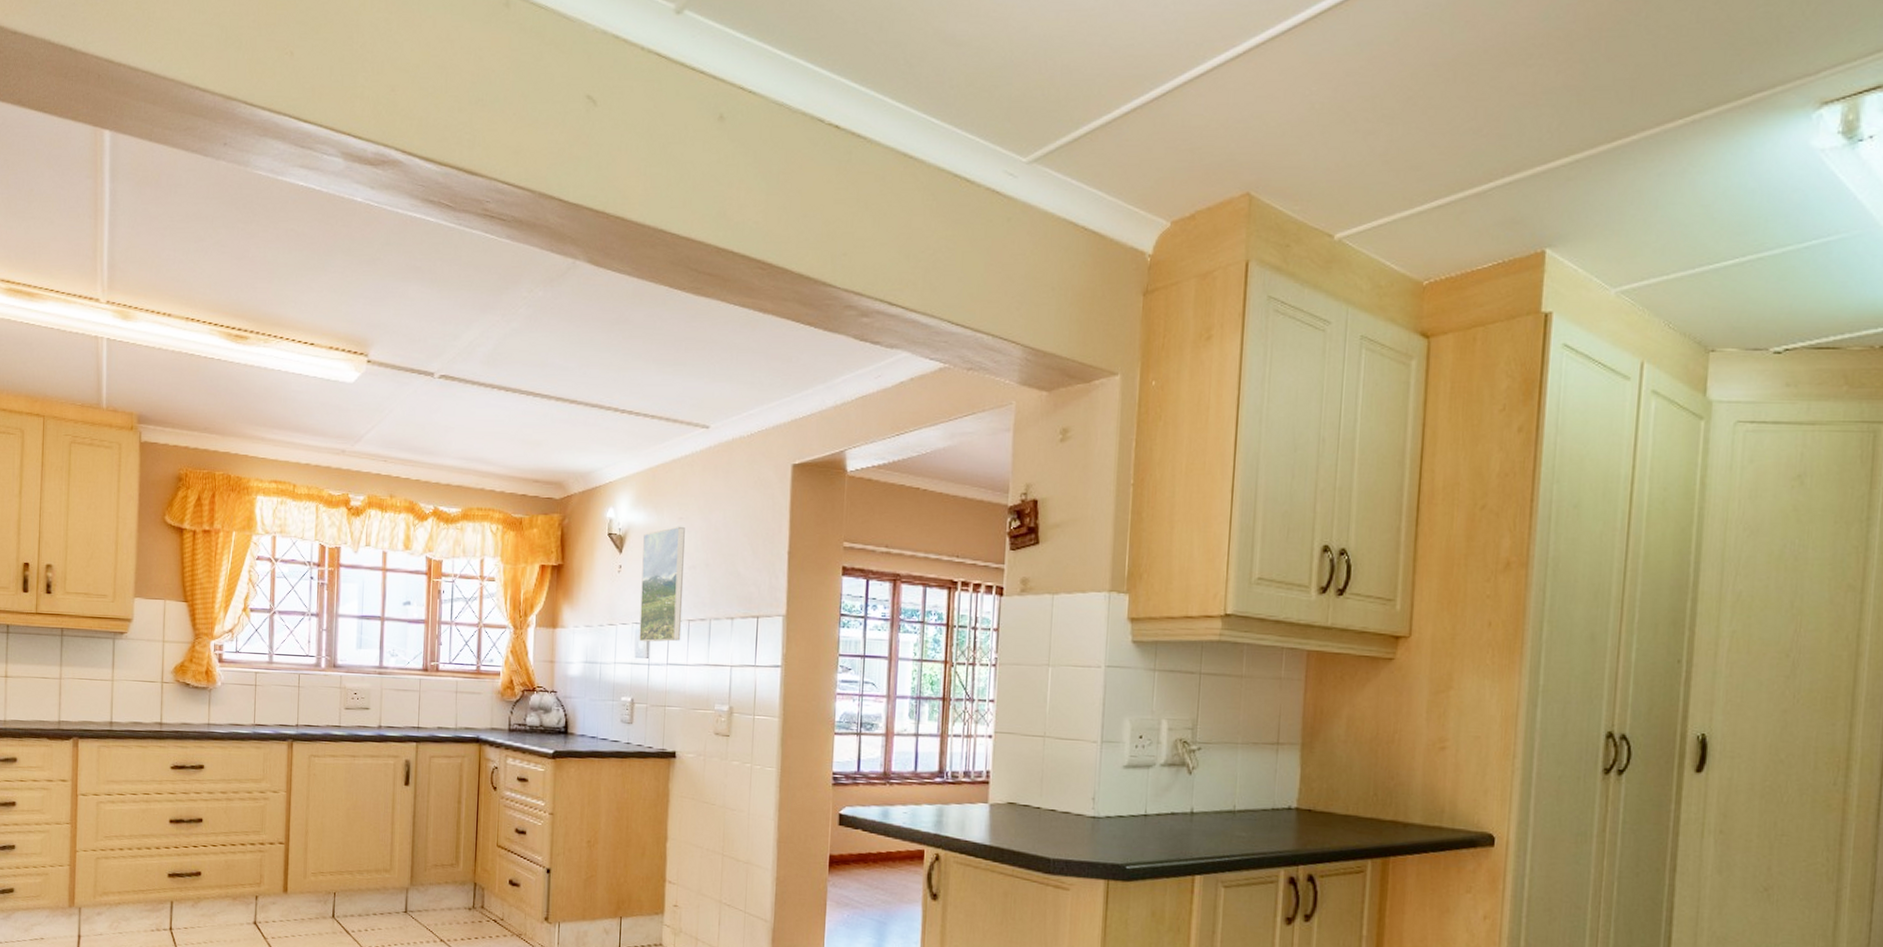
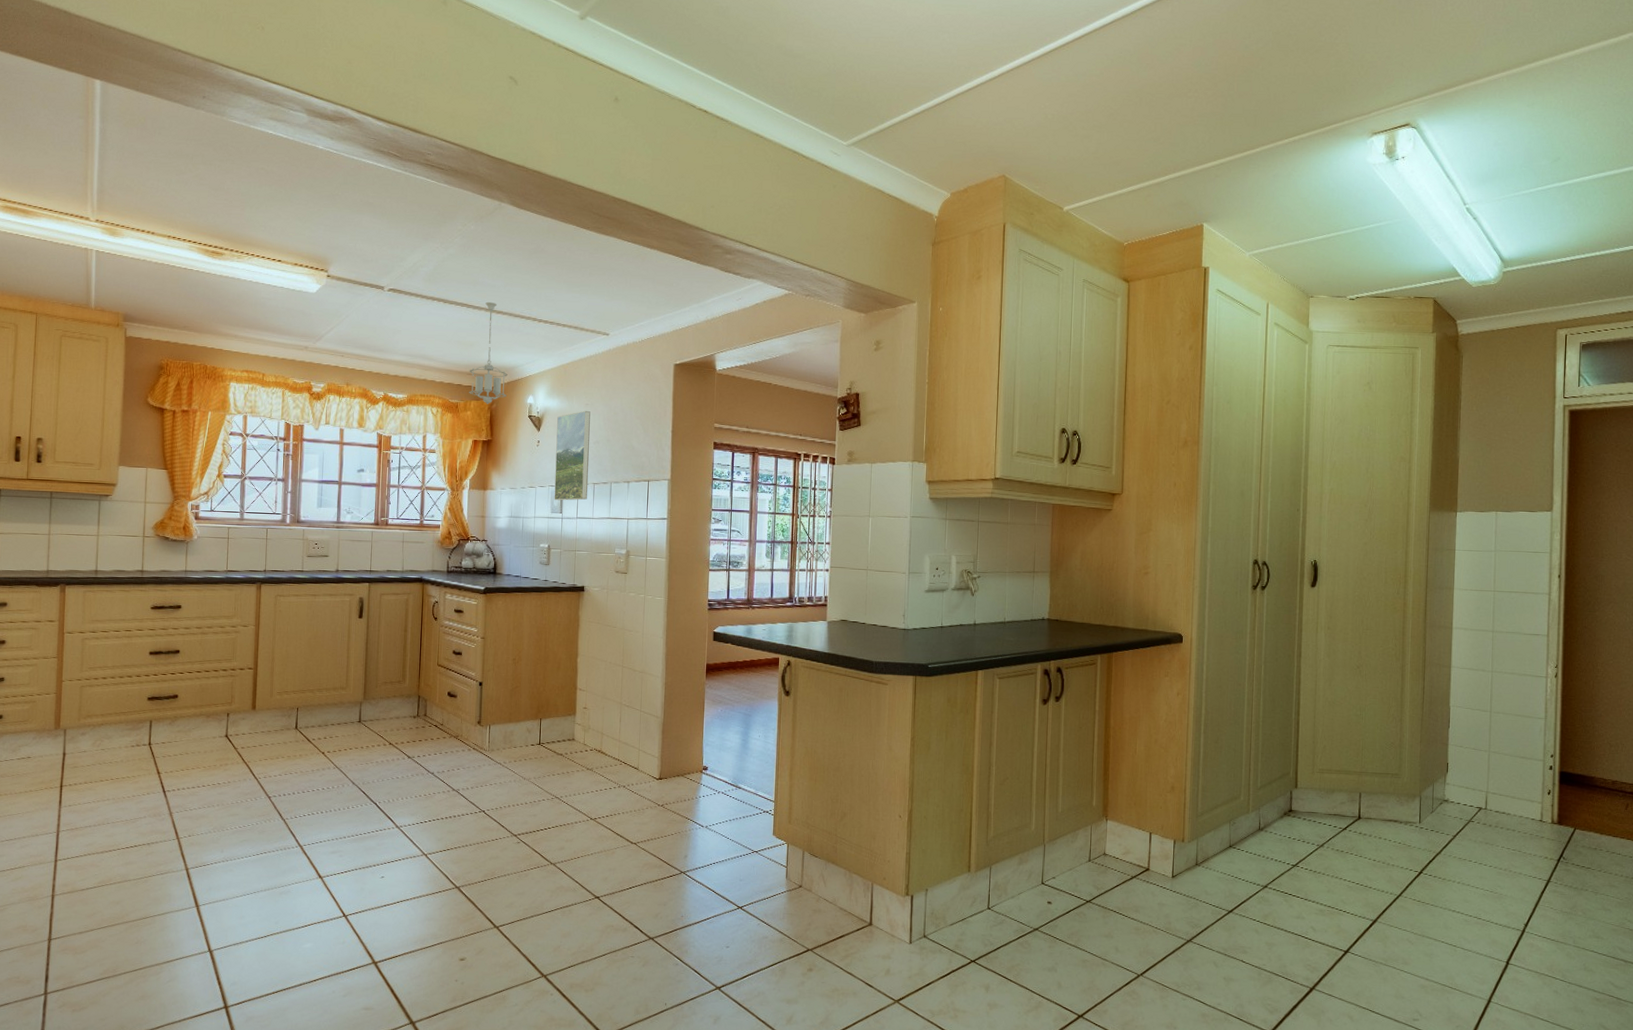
pendant light: none [534,388,583,519] -> present [468,301,508,404]

